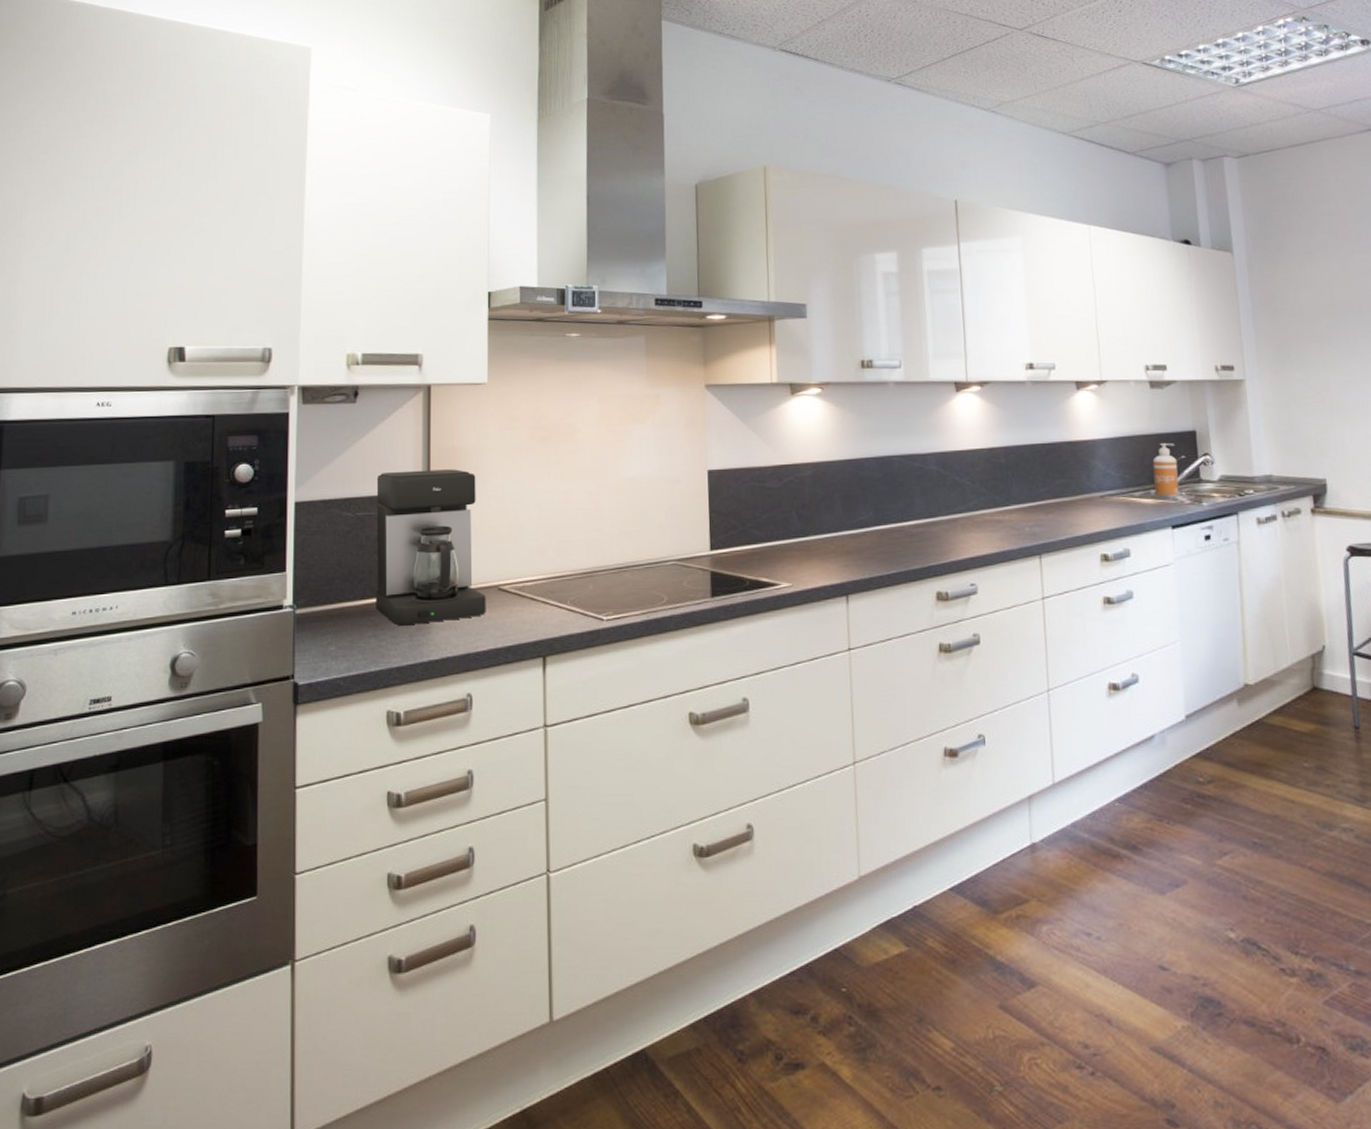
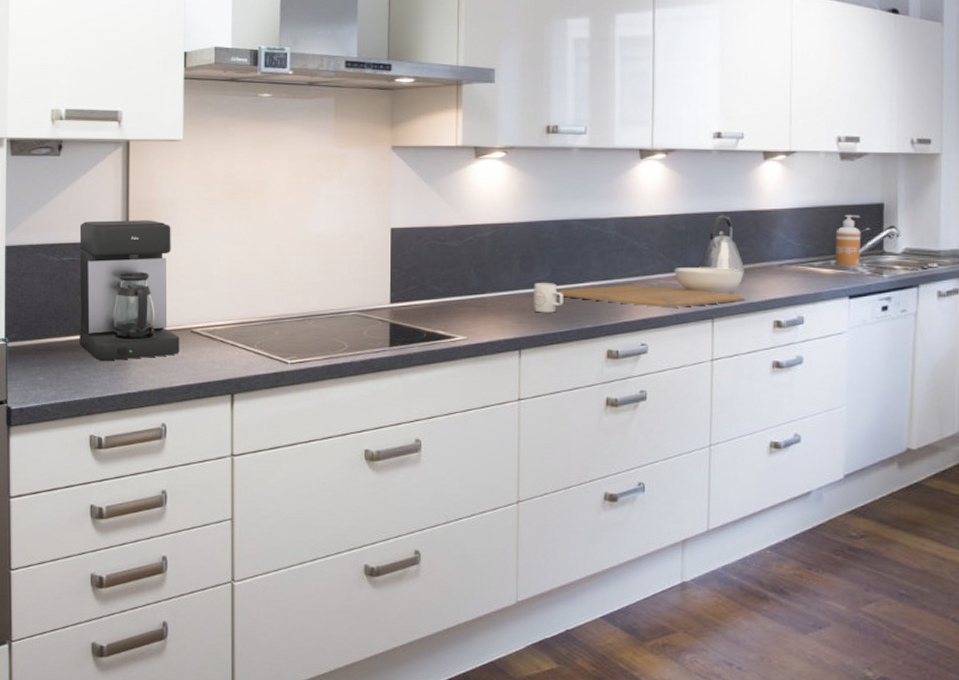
mug: none [857,523,889,555] -> present [534,283,563,313]
chopping board: none [881,521,1070,546] -> present [557,285,745,309]
bowl: none [998,501,1068,529] -> present [674,268,744,294]
kettle: none [1021,446,1068,505] -> present [698,214,746,272]

